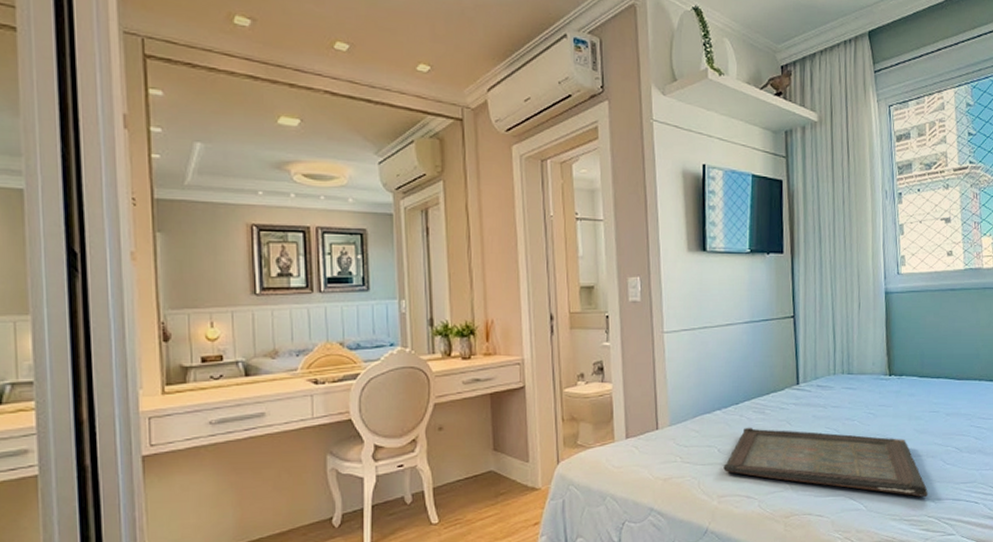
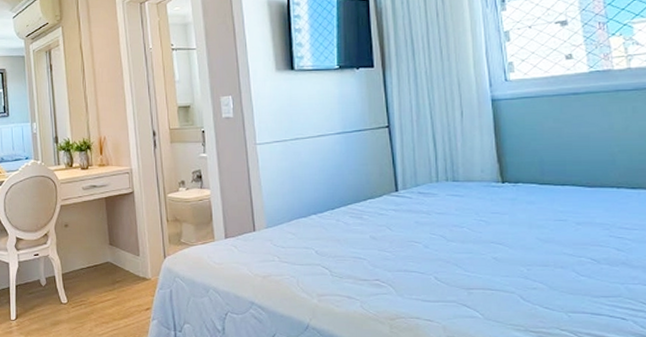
serving tray: present [723,427,929,497] -> none [322,231,560,308]

